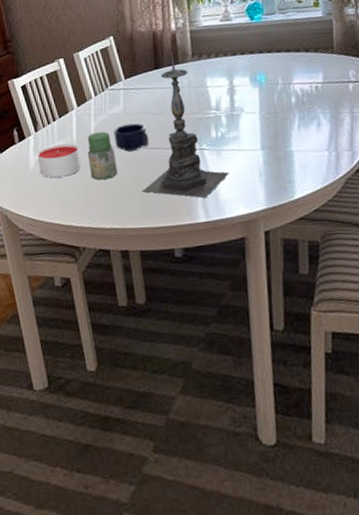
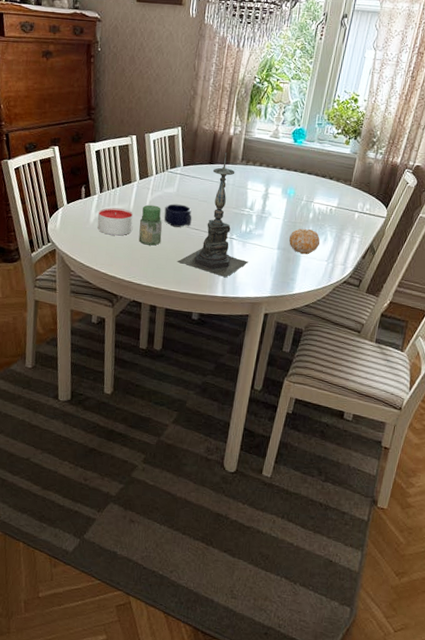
fruit: none [273,115,314,149] -> present [289,228,320,255]

